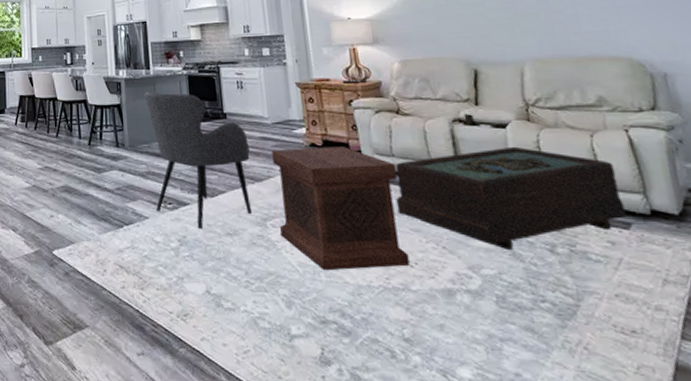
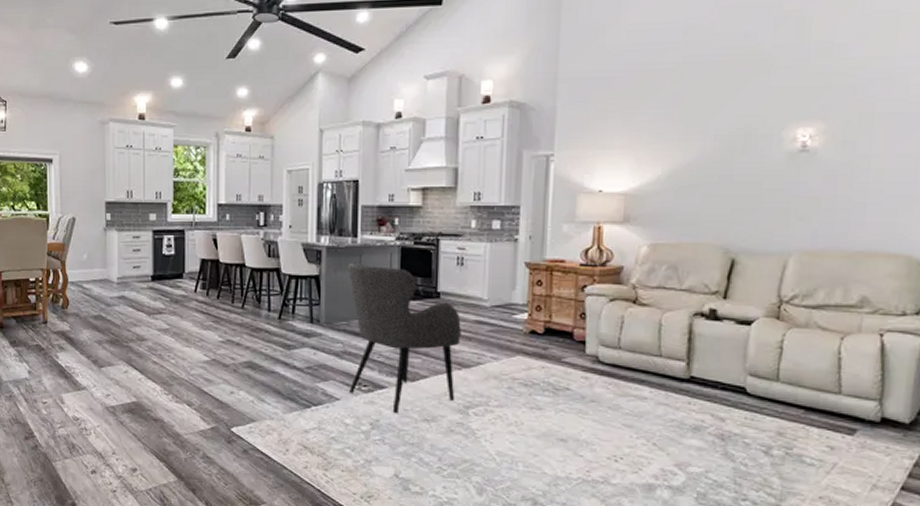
side table: present [272,146,410,271] -> none [483,334,620,461]
coffee table: present [395,146,626,249] -> none [612,345,856,449]

